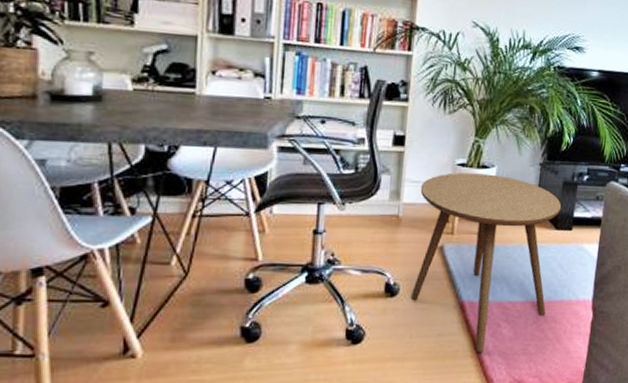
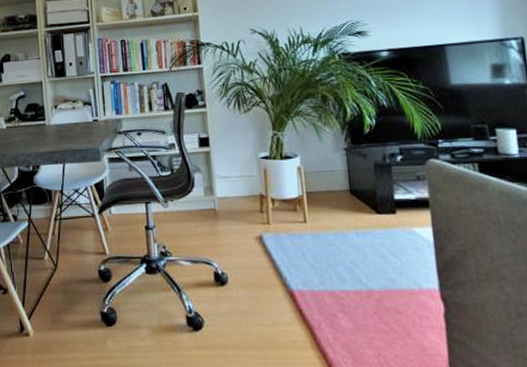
side table: present [410,173,562,353] -> none [230,163,386,345]

